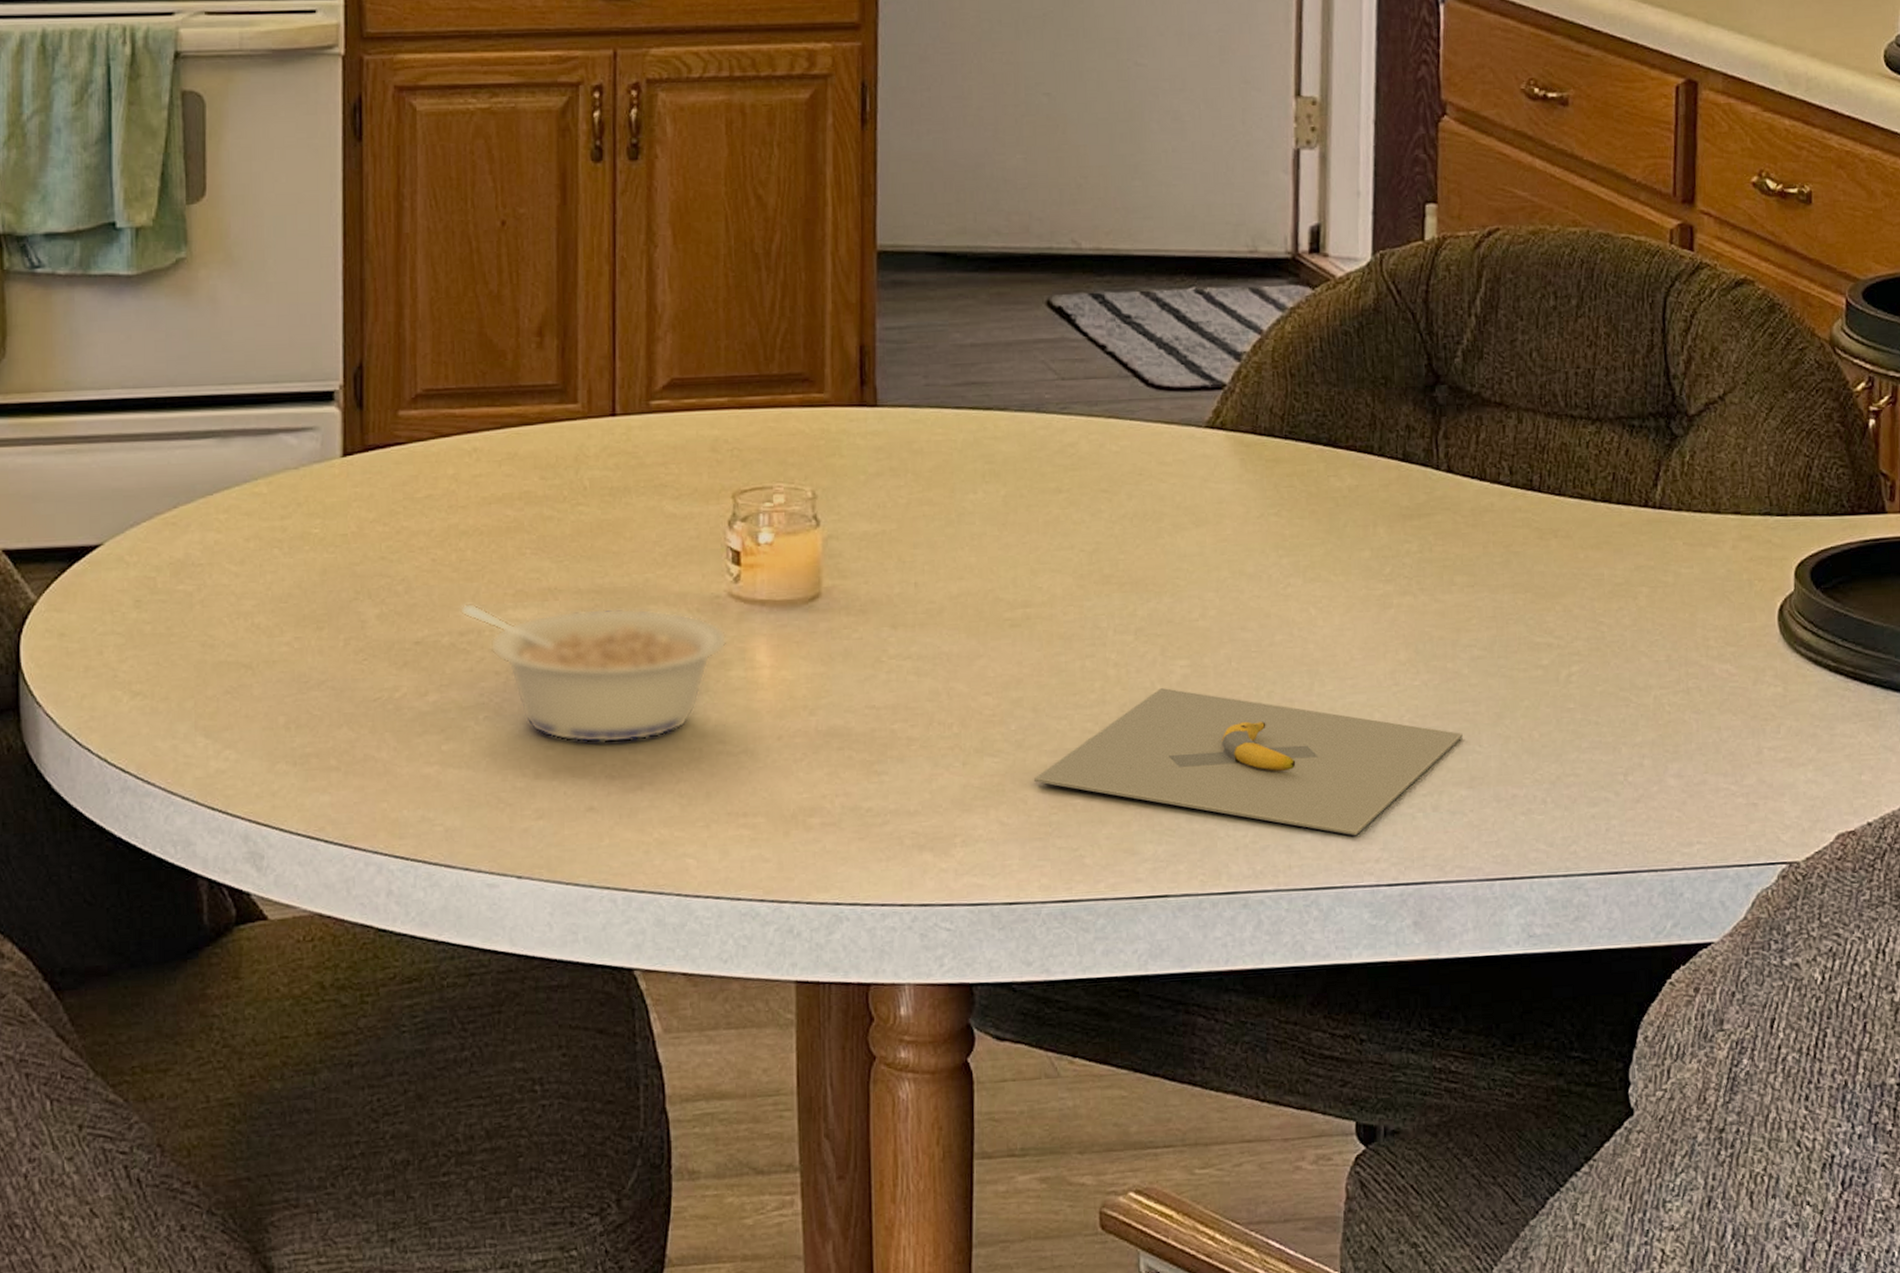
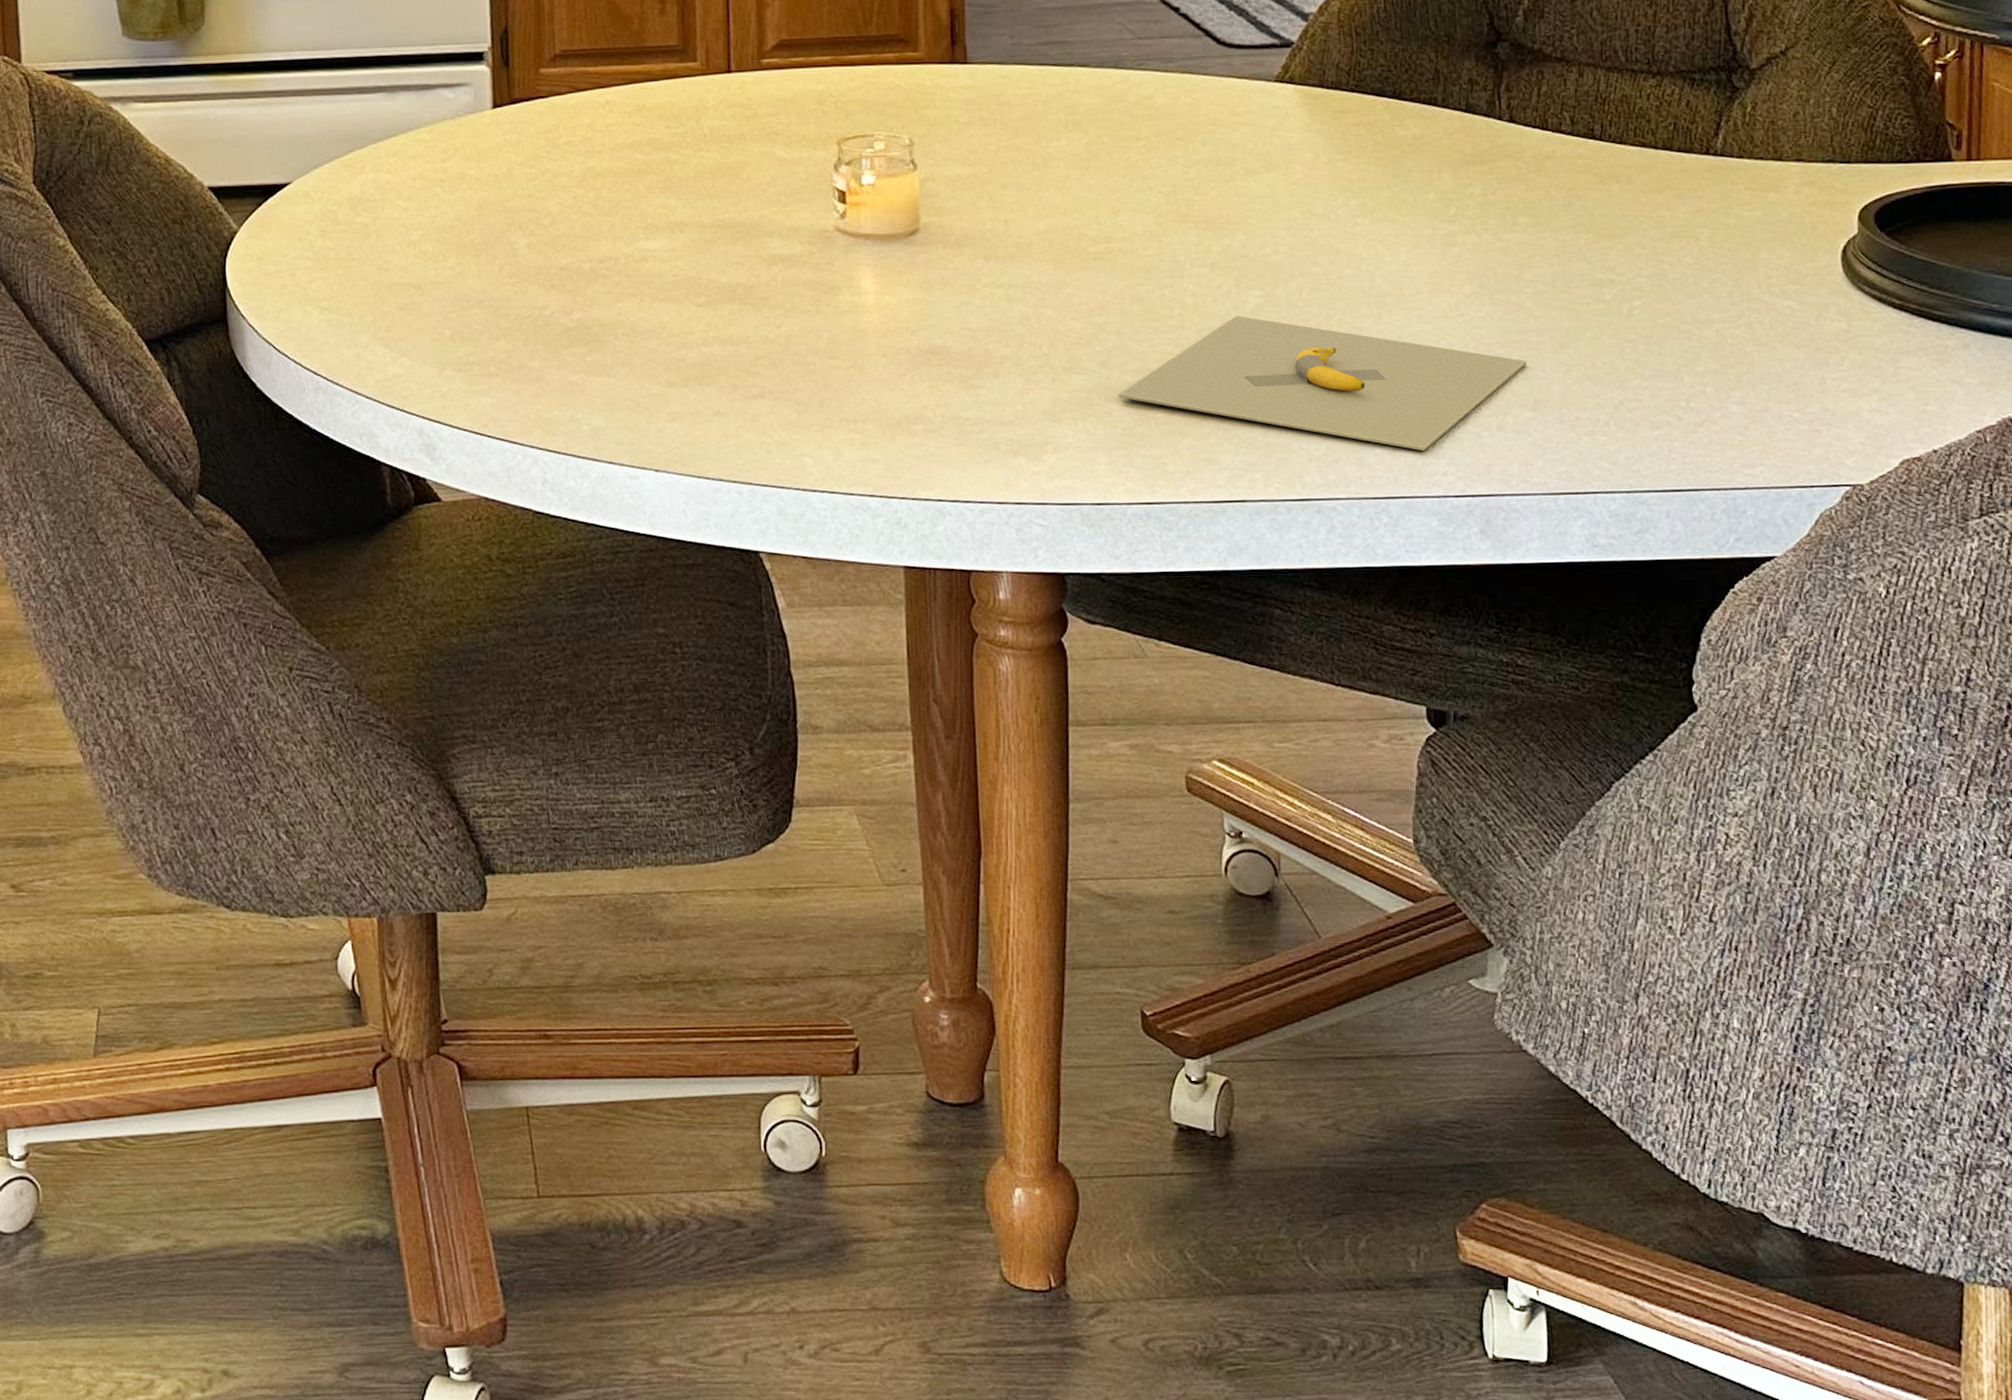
legume: present [460,602,727,744] -> none [599,234,836,357]

